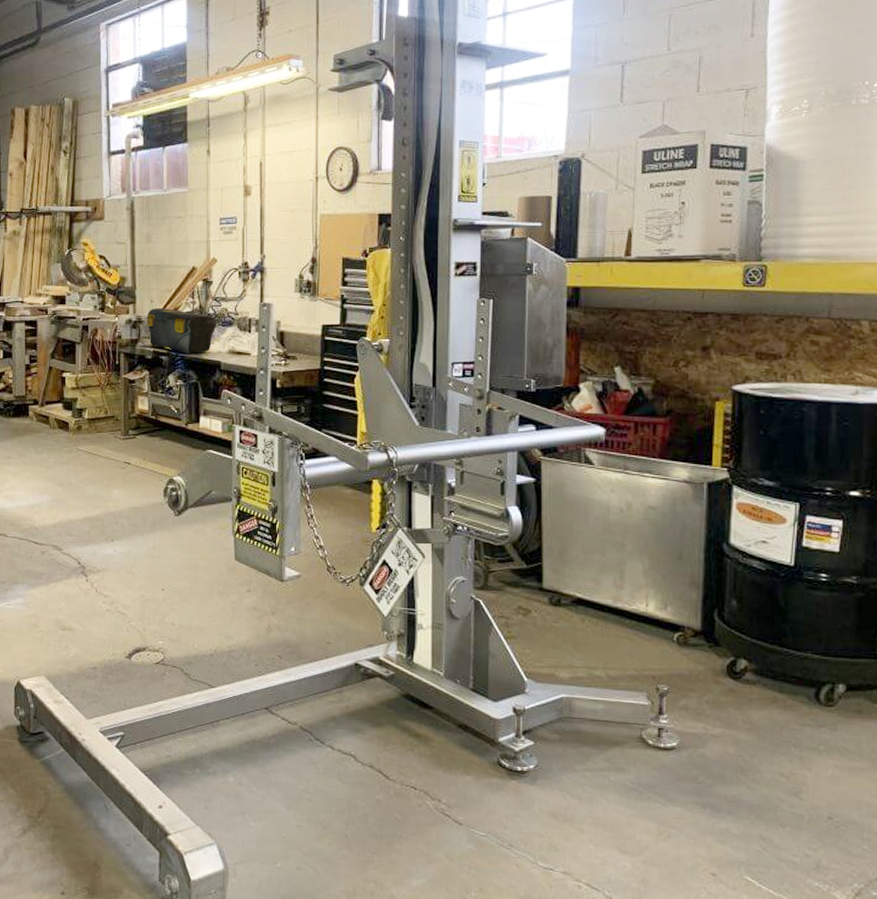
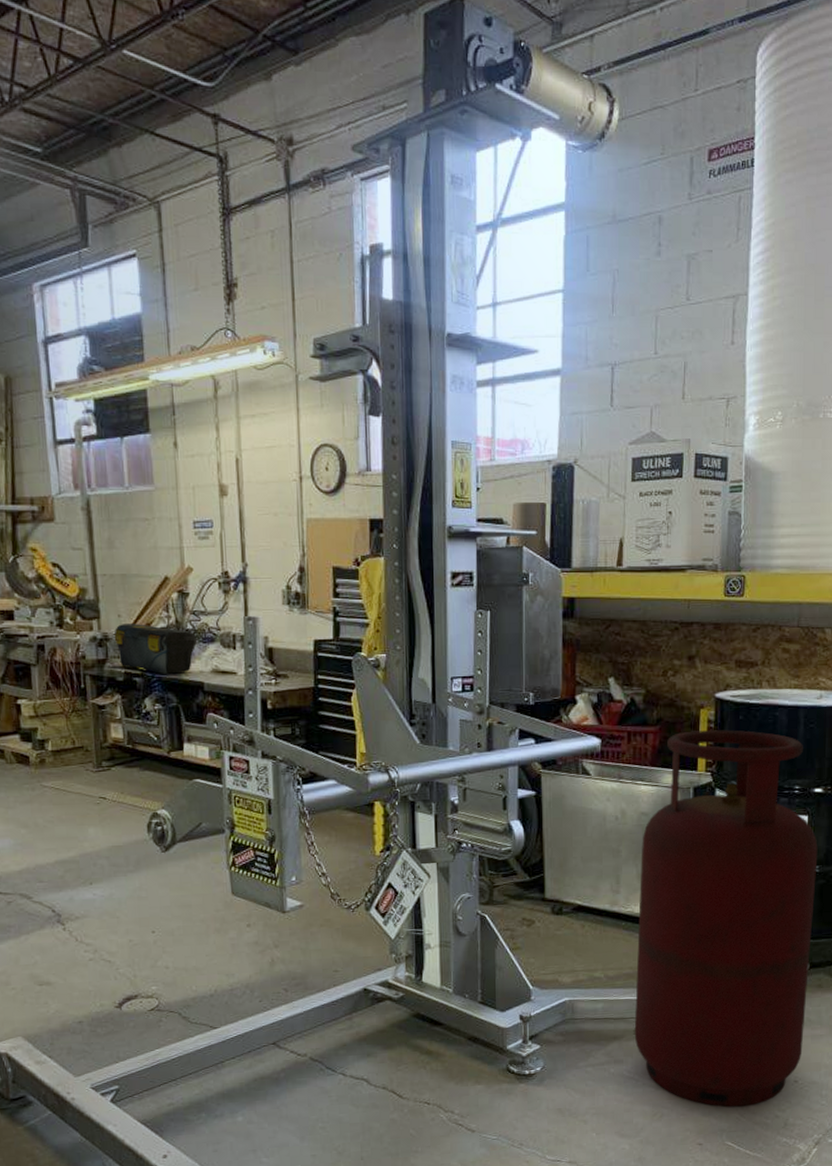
gas cylinder: none [638,424,855,839] -> present [634,730,818,1107]

